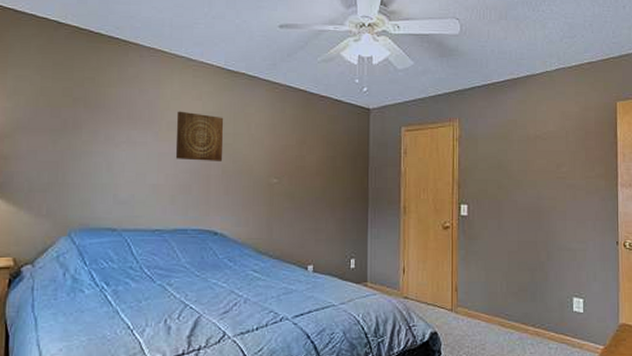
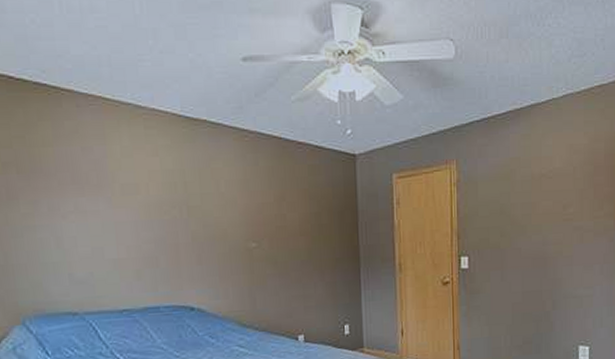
wall art: present [175,111,224,161] -> none [130,170,191,229]

